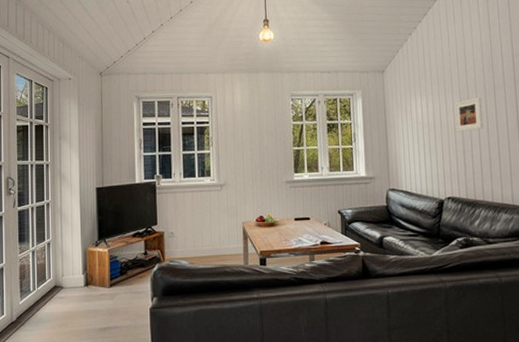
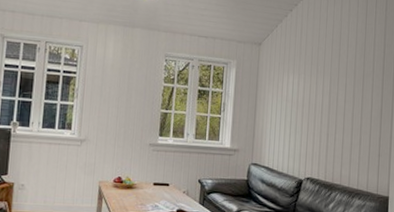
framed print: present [453,96,483,132] -> none [322,82,350,115]

